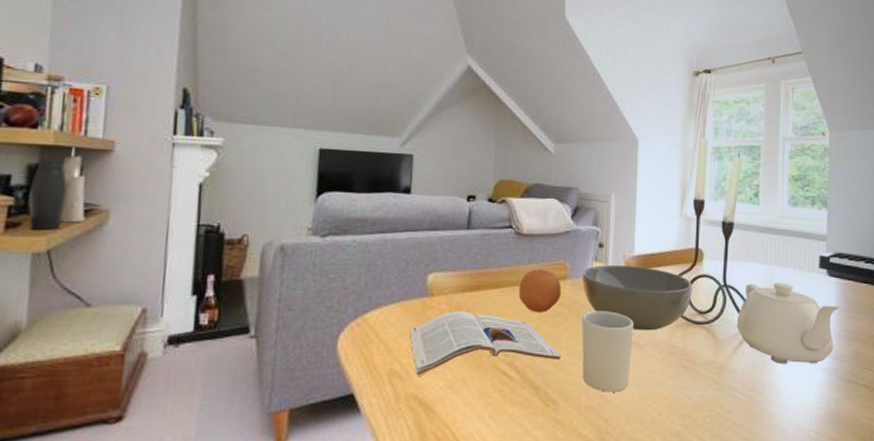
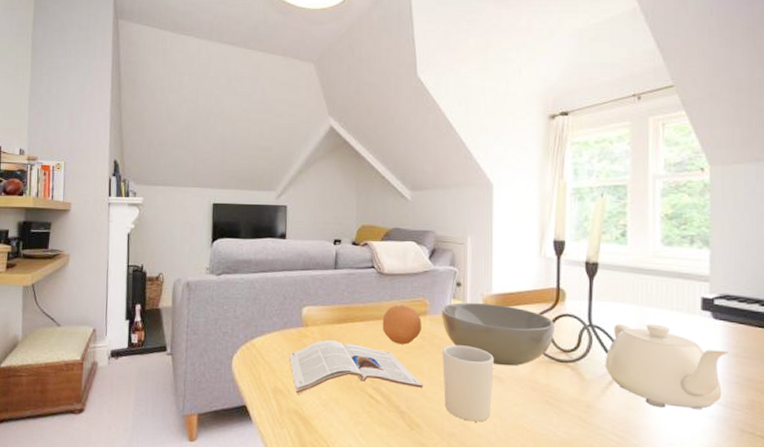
vase: present [28,161,68,230] -> none [19,220,43,270]
candle: present [60,147,86,223] -> none [39,209,55,264]

